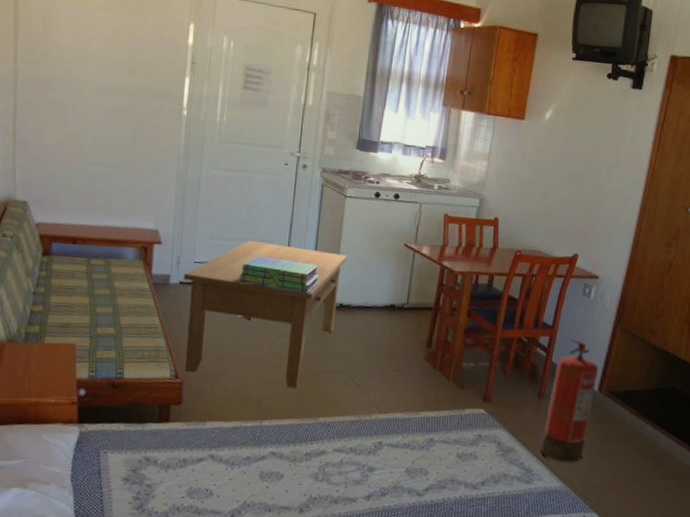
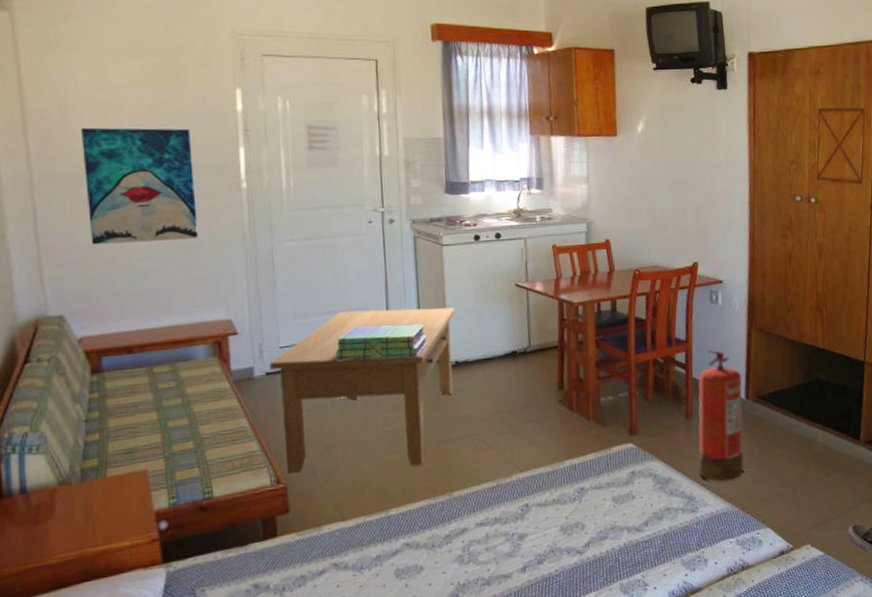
wall art: none [56,40,147,154] -> present [81,127,198,245]

